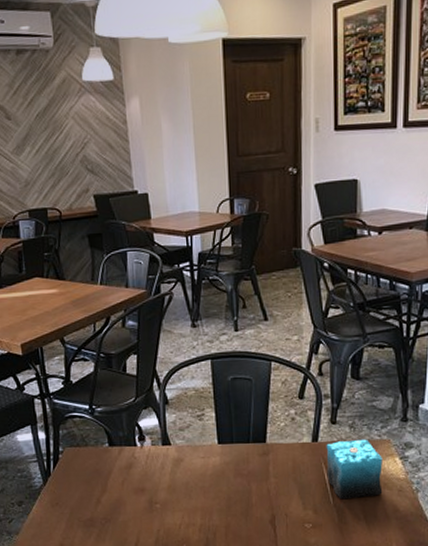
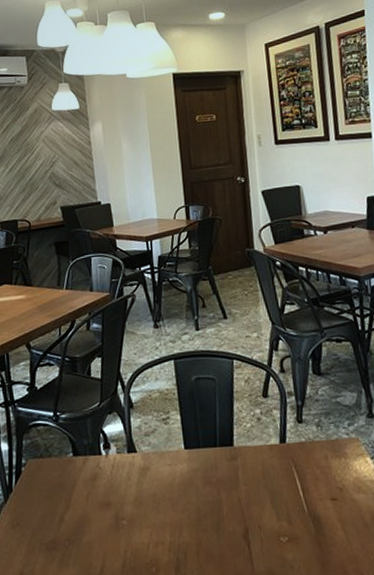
candle: present [326,439,383,500] -> none [294,438,358,507]

